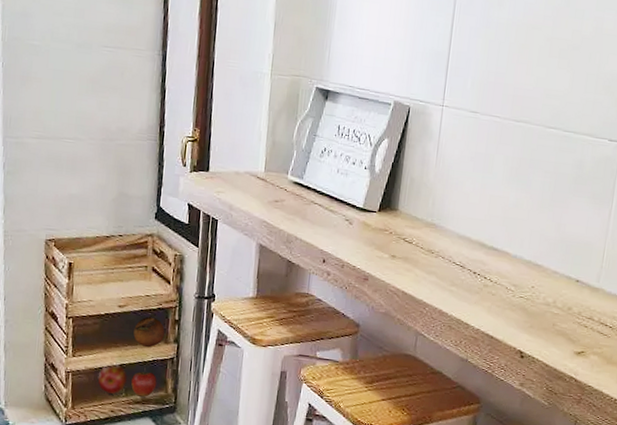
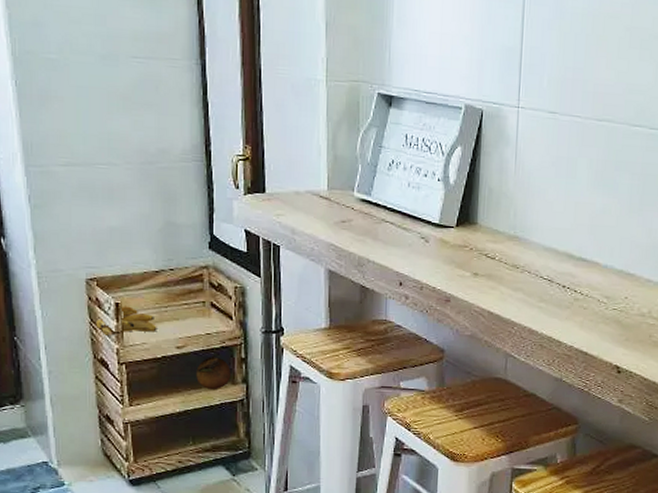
banana: none [51,265,103,292] -> present [97,306,157,336]
apple: present [98,364,127,394] -> none [161,411,193,443]
apple: present [131,367,157,397] -> none [199,412,227,444]

